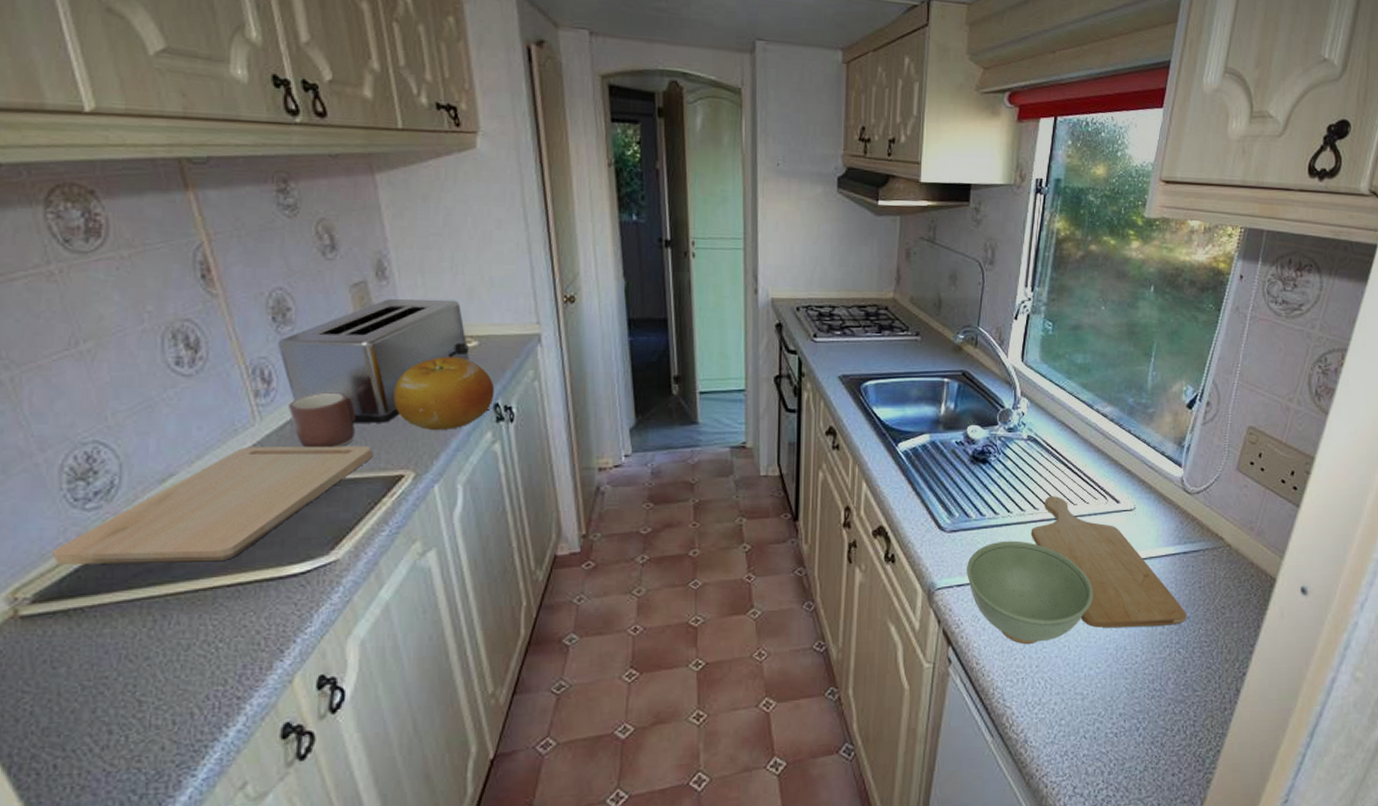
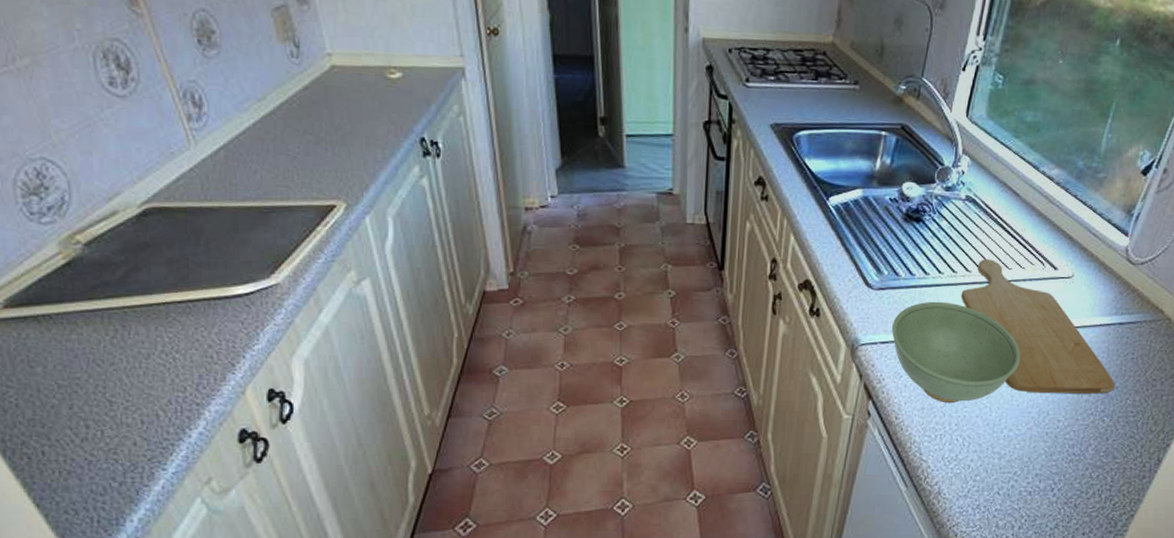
cutting board: present [52,445,373,565] -> none [17,170,305,279]
toaster: present [278,298,470,423] -> none [205,25,394,153]
mug: present [288,392,357,448] -> none [221,119,287,175]
fruit: present [393,356,495,431] -> none [321,87,420,163]

